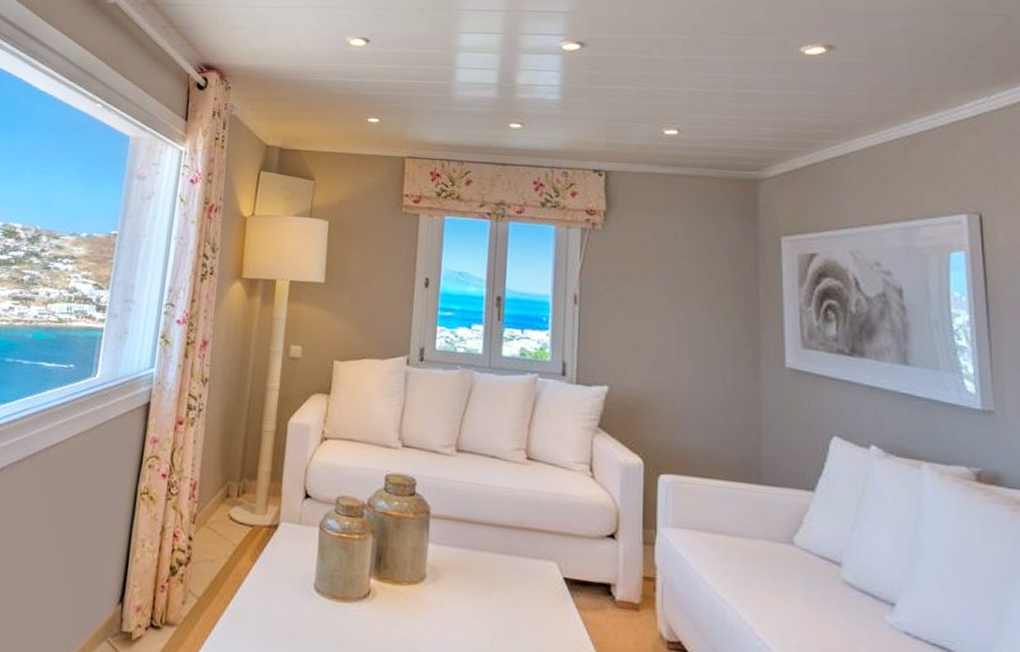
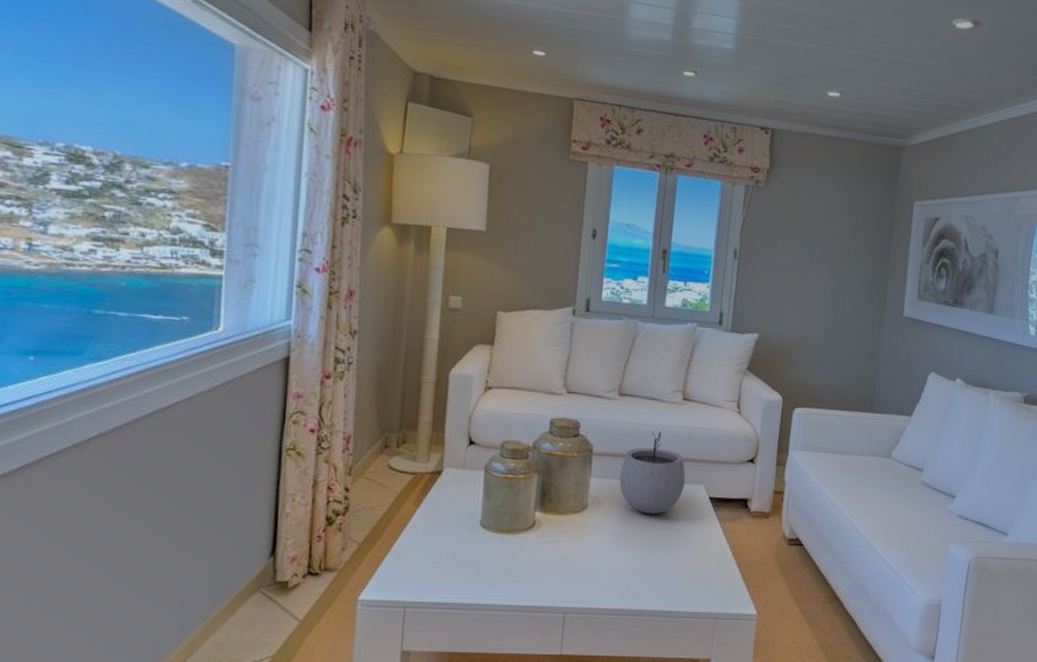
plant pot: none [459,493,534,594] -> present [619,431,686,515]

